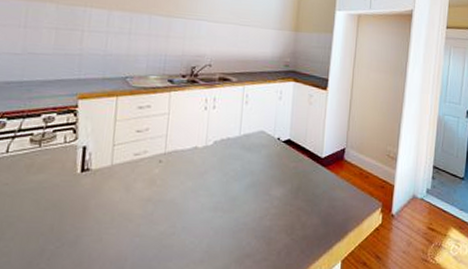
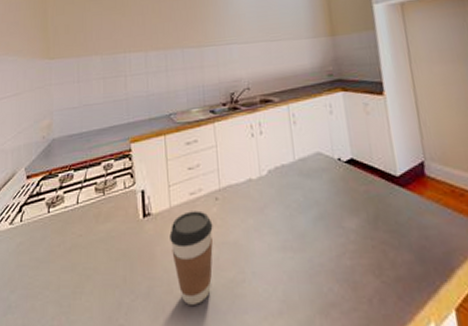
coffee cup: none [106,170,153,253] -> present [169,210,213,305]

